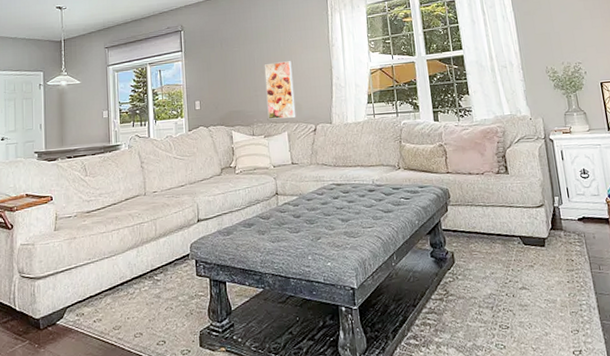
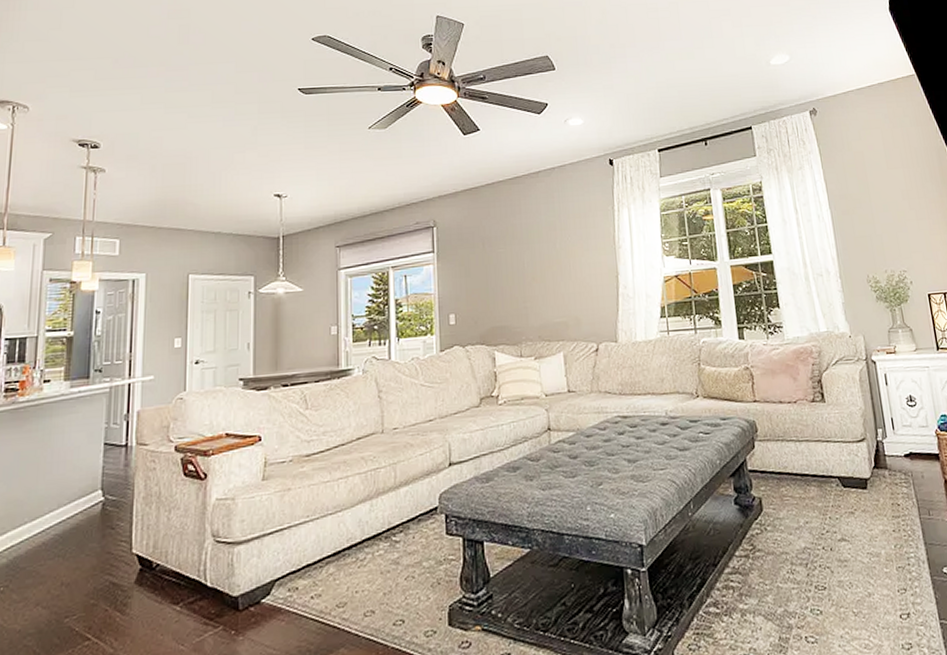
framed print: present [264,61,296,120] -> none [535,265,574,337]

